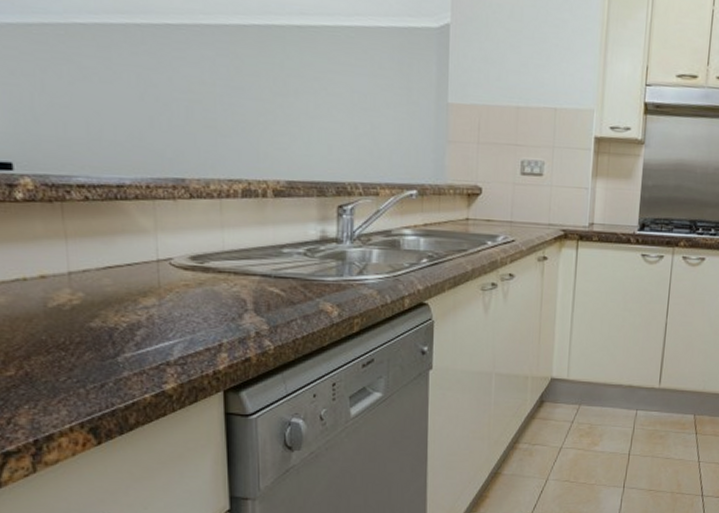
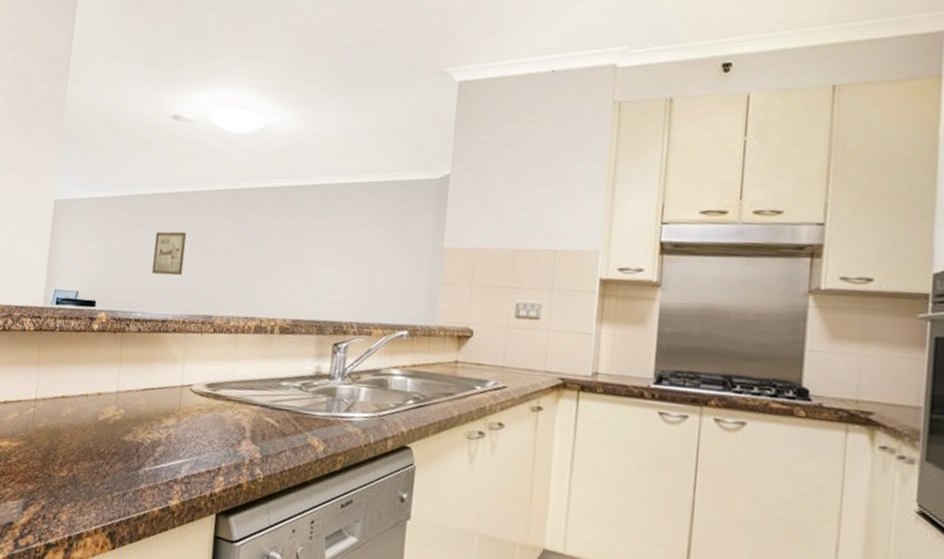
wall art: none [88,74,136,131] -> present [152,231,187,276]

